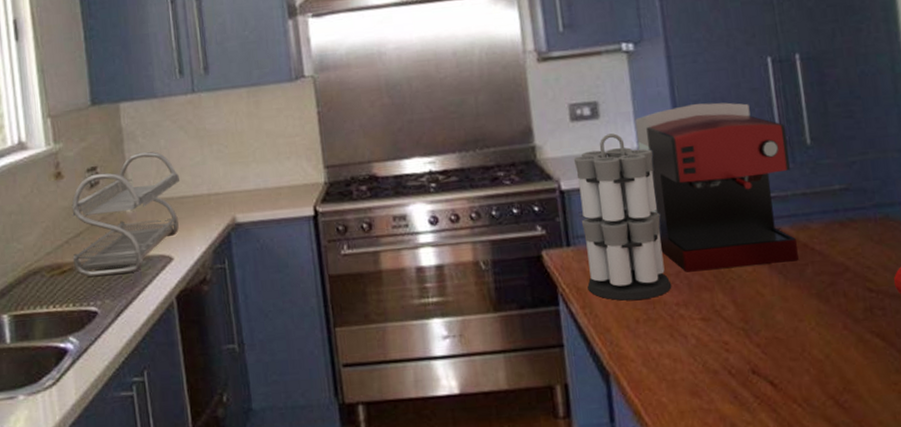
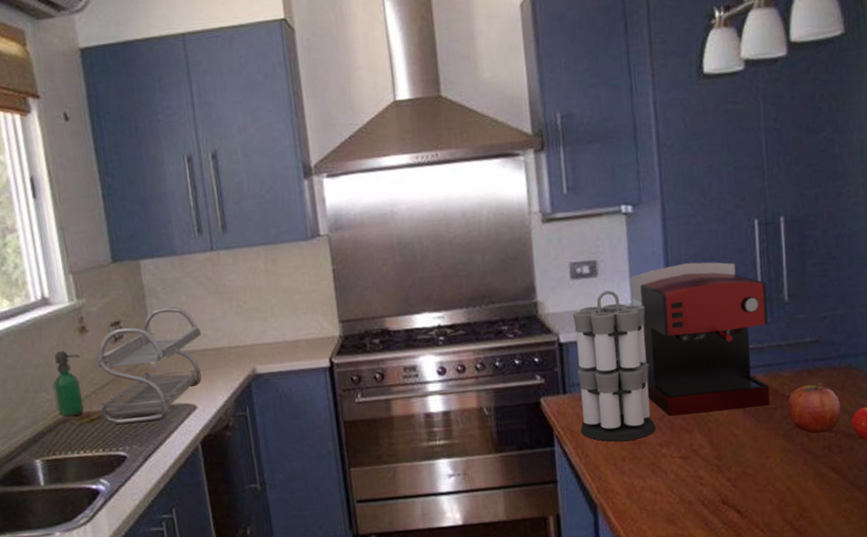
soap dispenser: none [26,197,56,269] -> present [54,350,84,418]
fruit: none [819,236,882,293] -> present [788,383,842,434]

